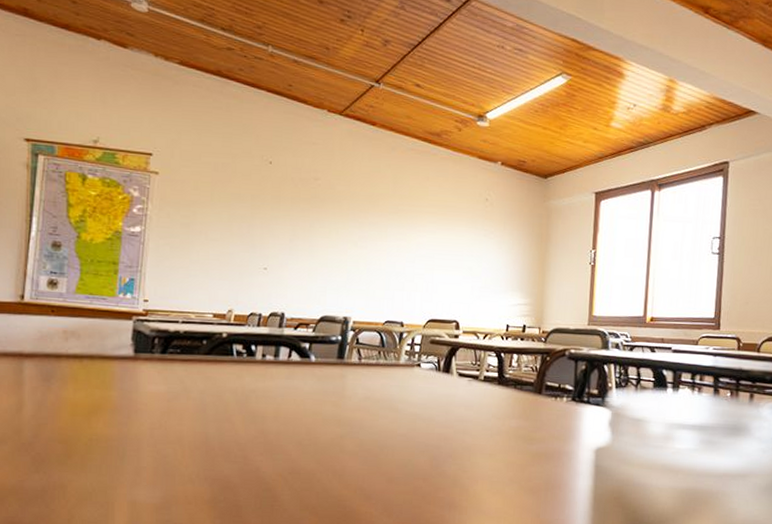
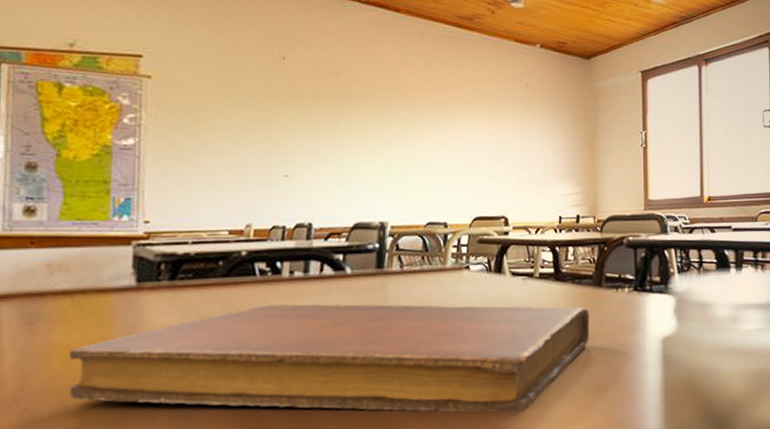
notebook: none [74,383,529,503] -> present [69,304,590,412]

